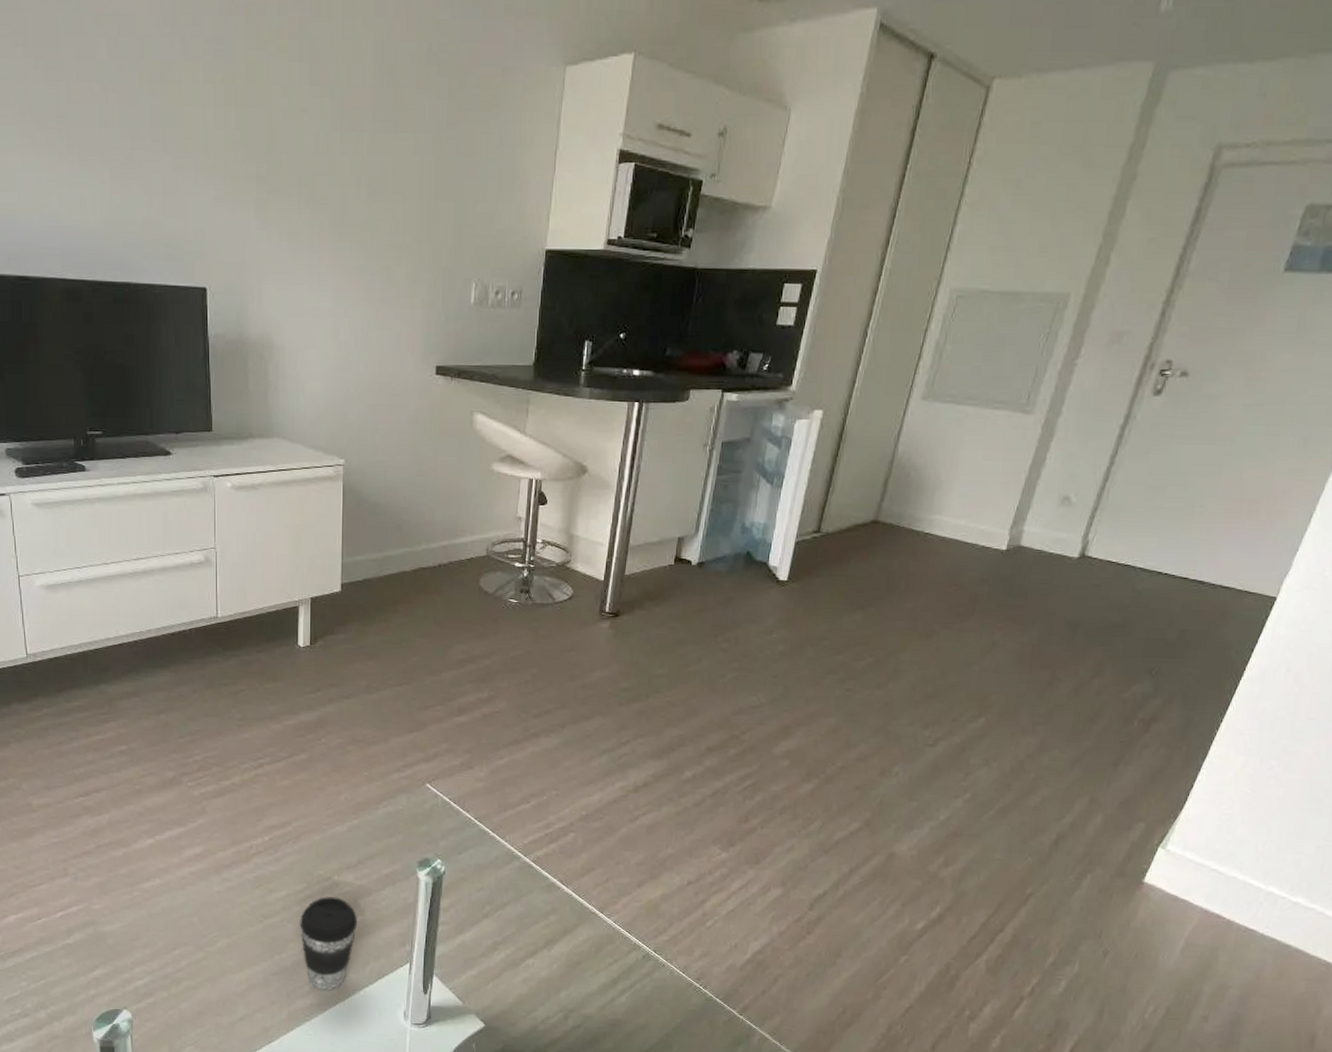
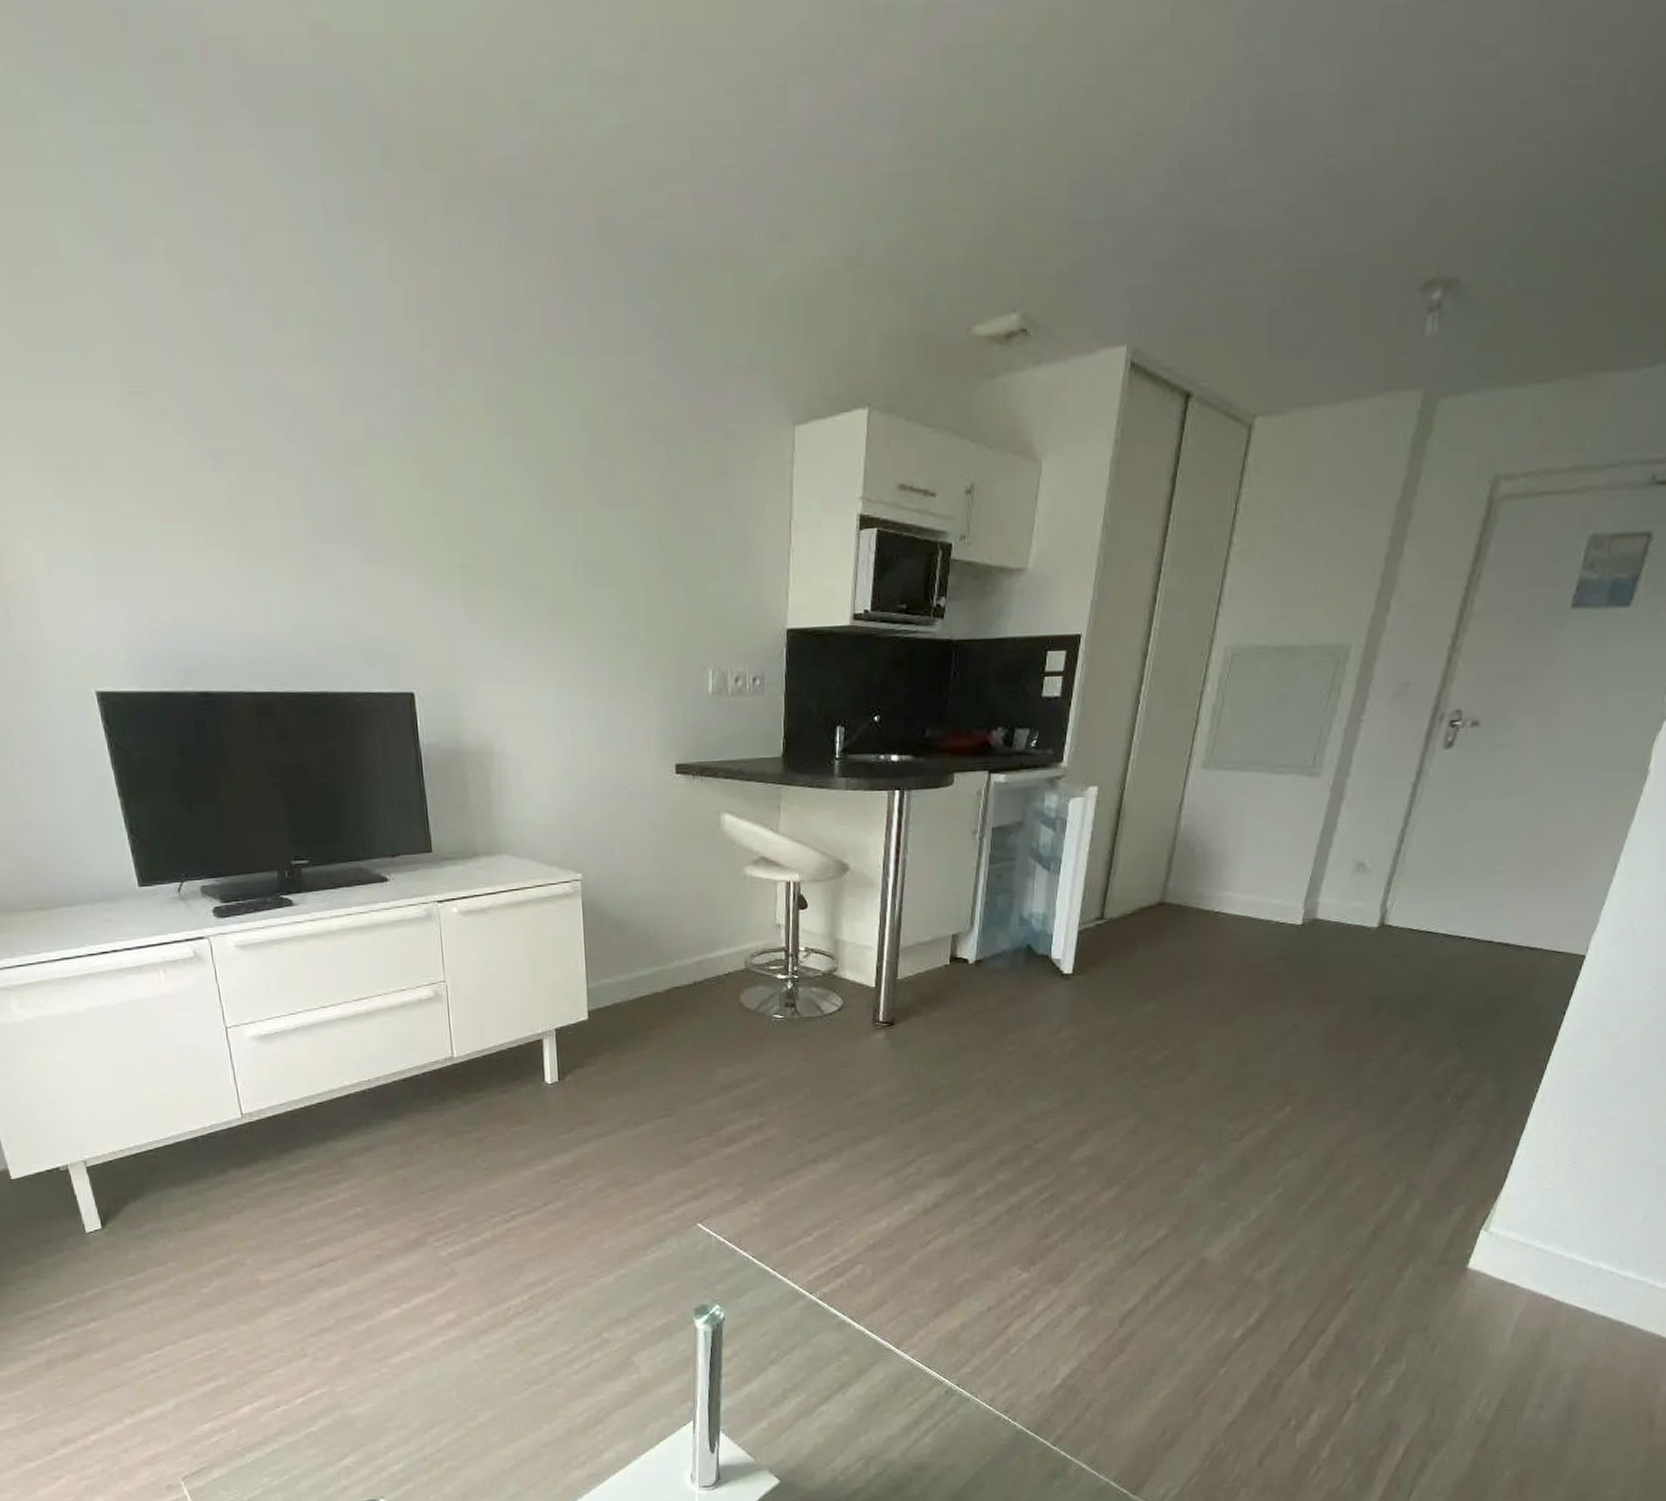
coffee cup: present [300,897,358,991] -> none [569,1355,633,1459]

